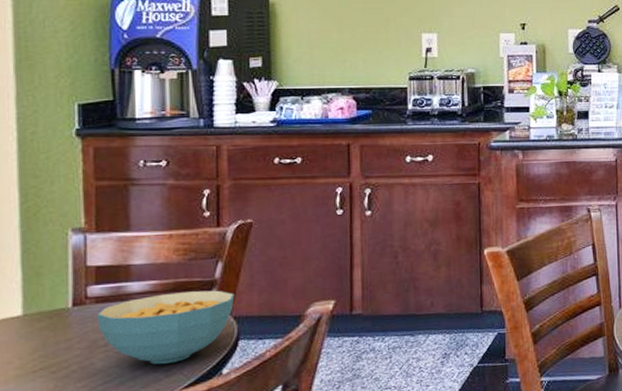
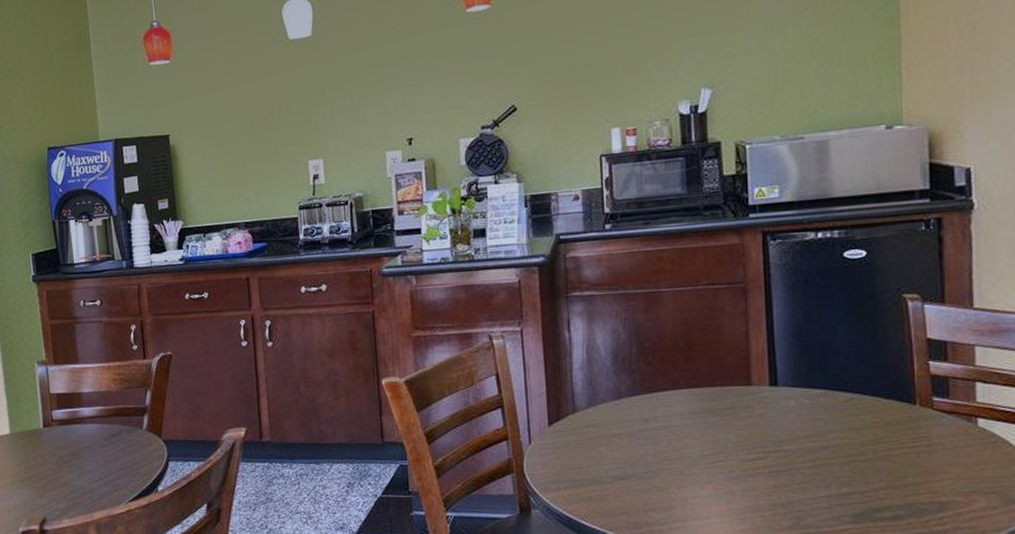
cereal bowl: present [97,290,235,365] -> none [61,416,163,479]

